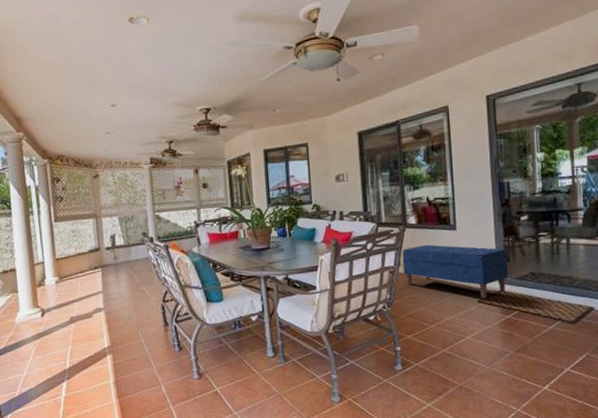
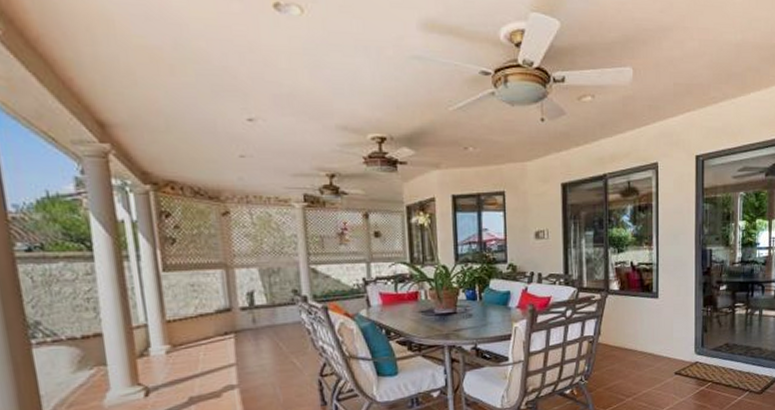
bench: present [402,244,508,299] -> none [602,312,705,371]

